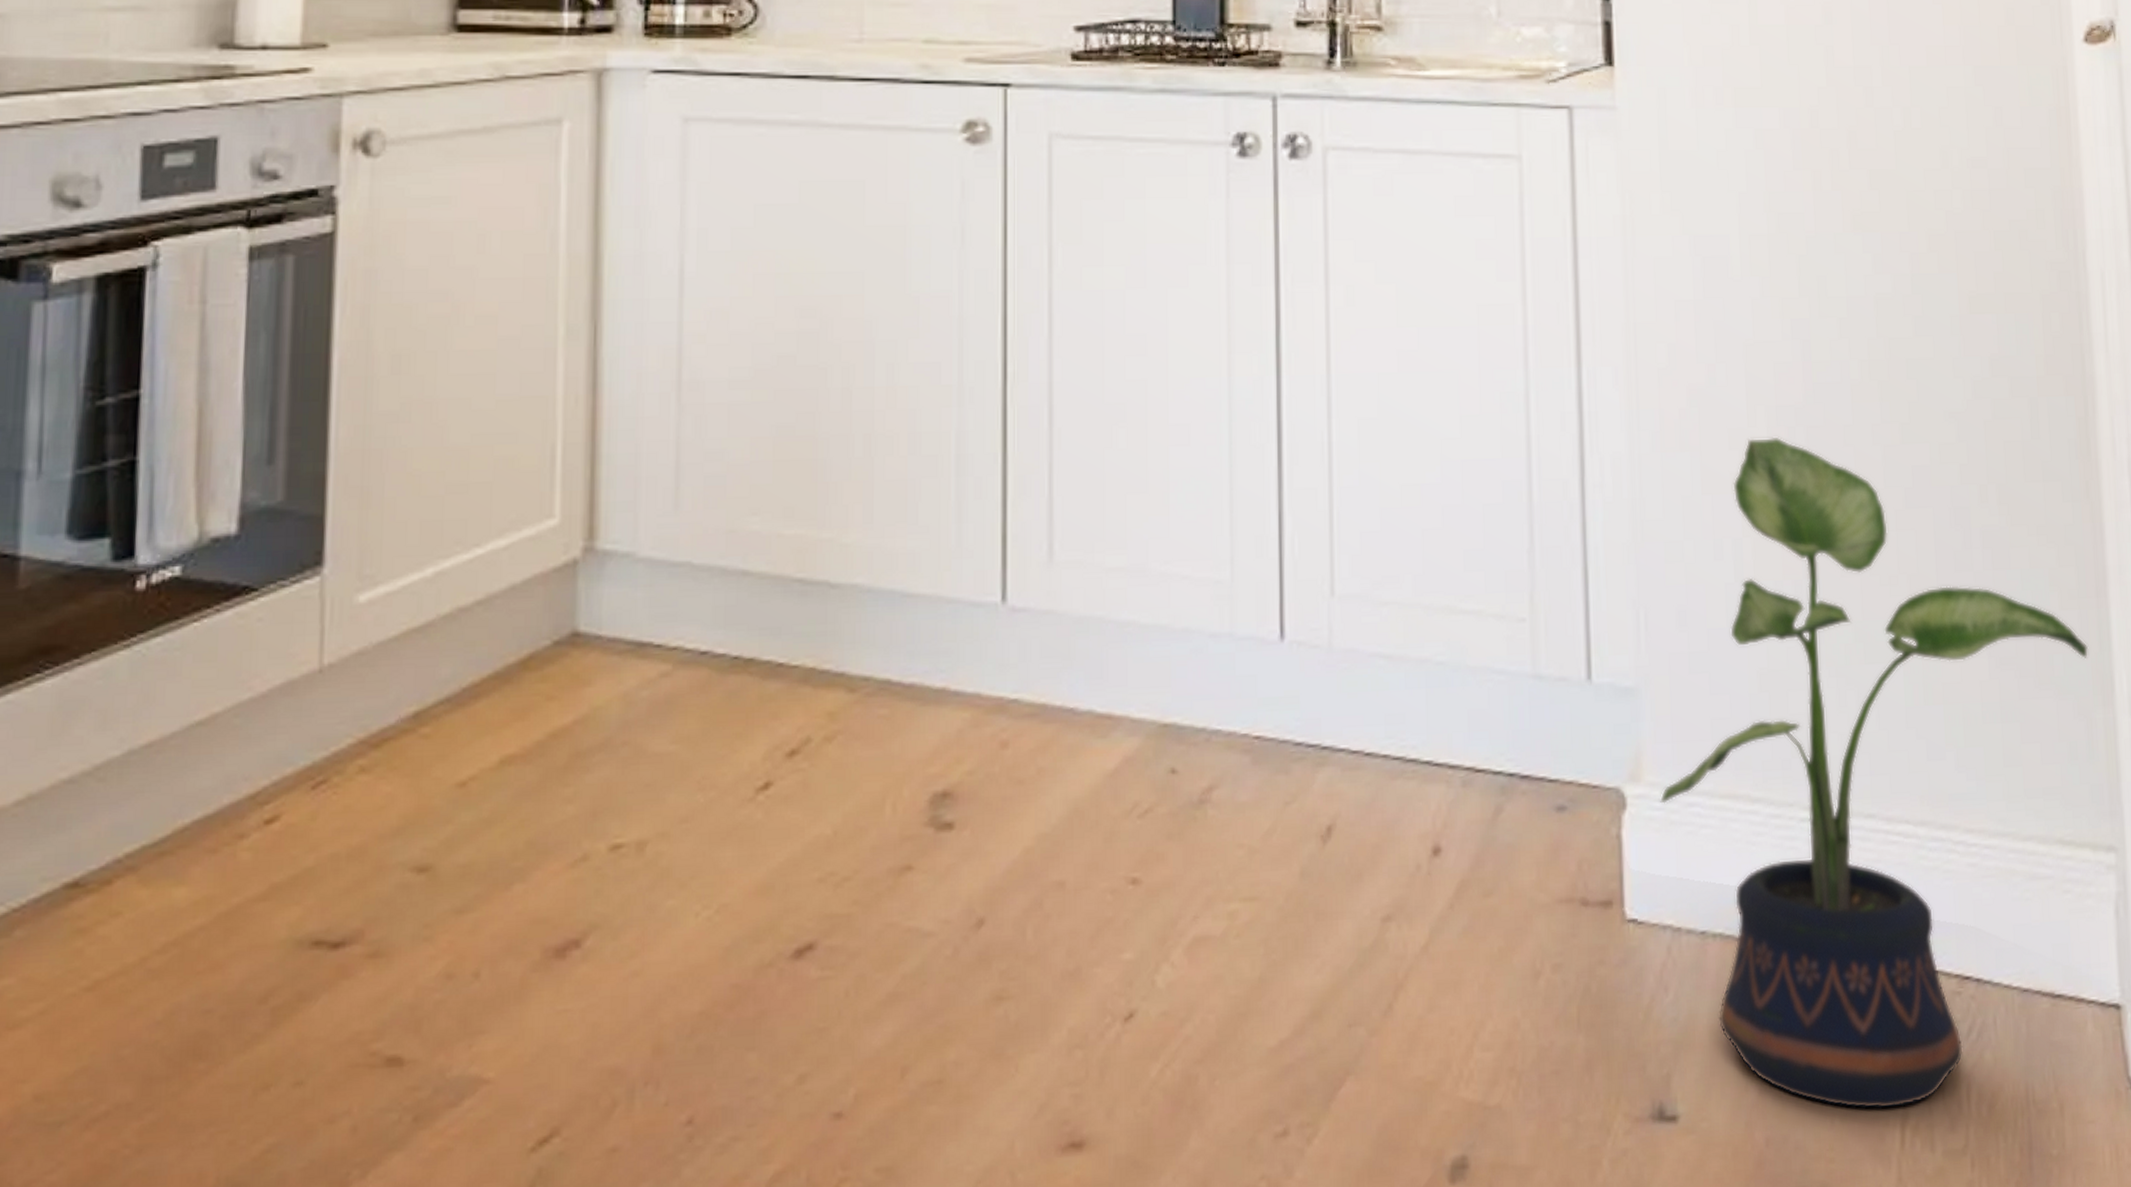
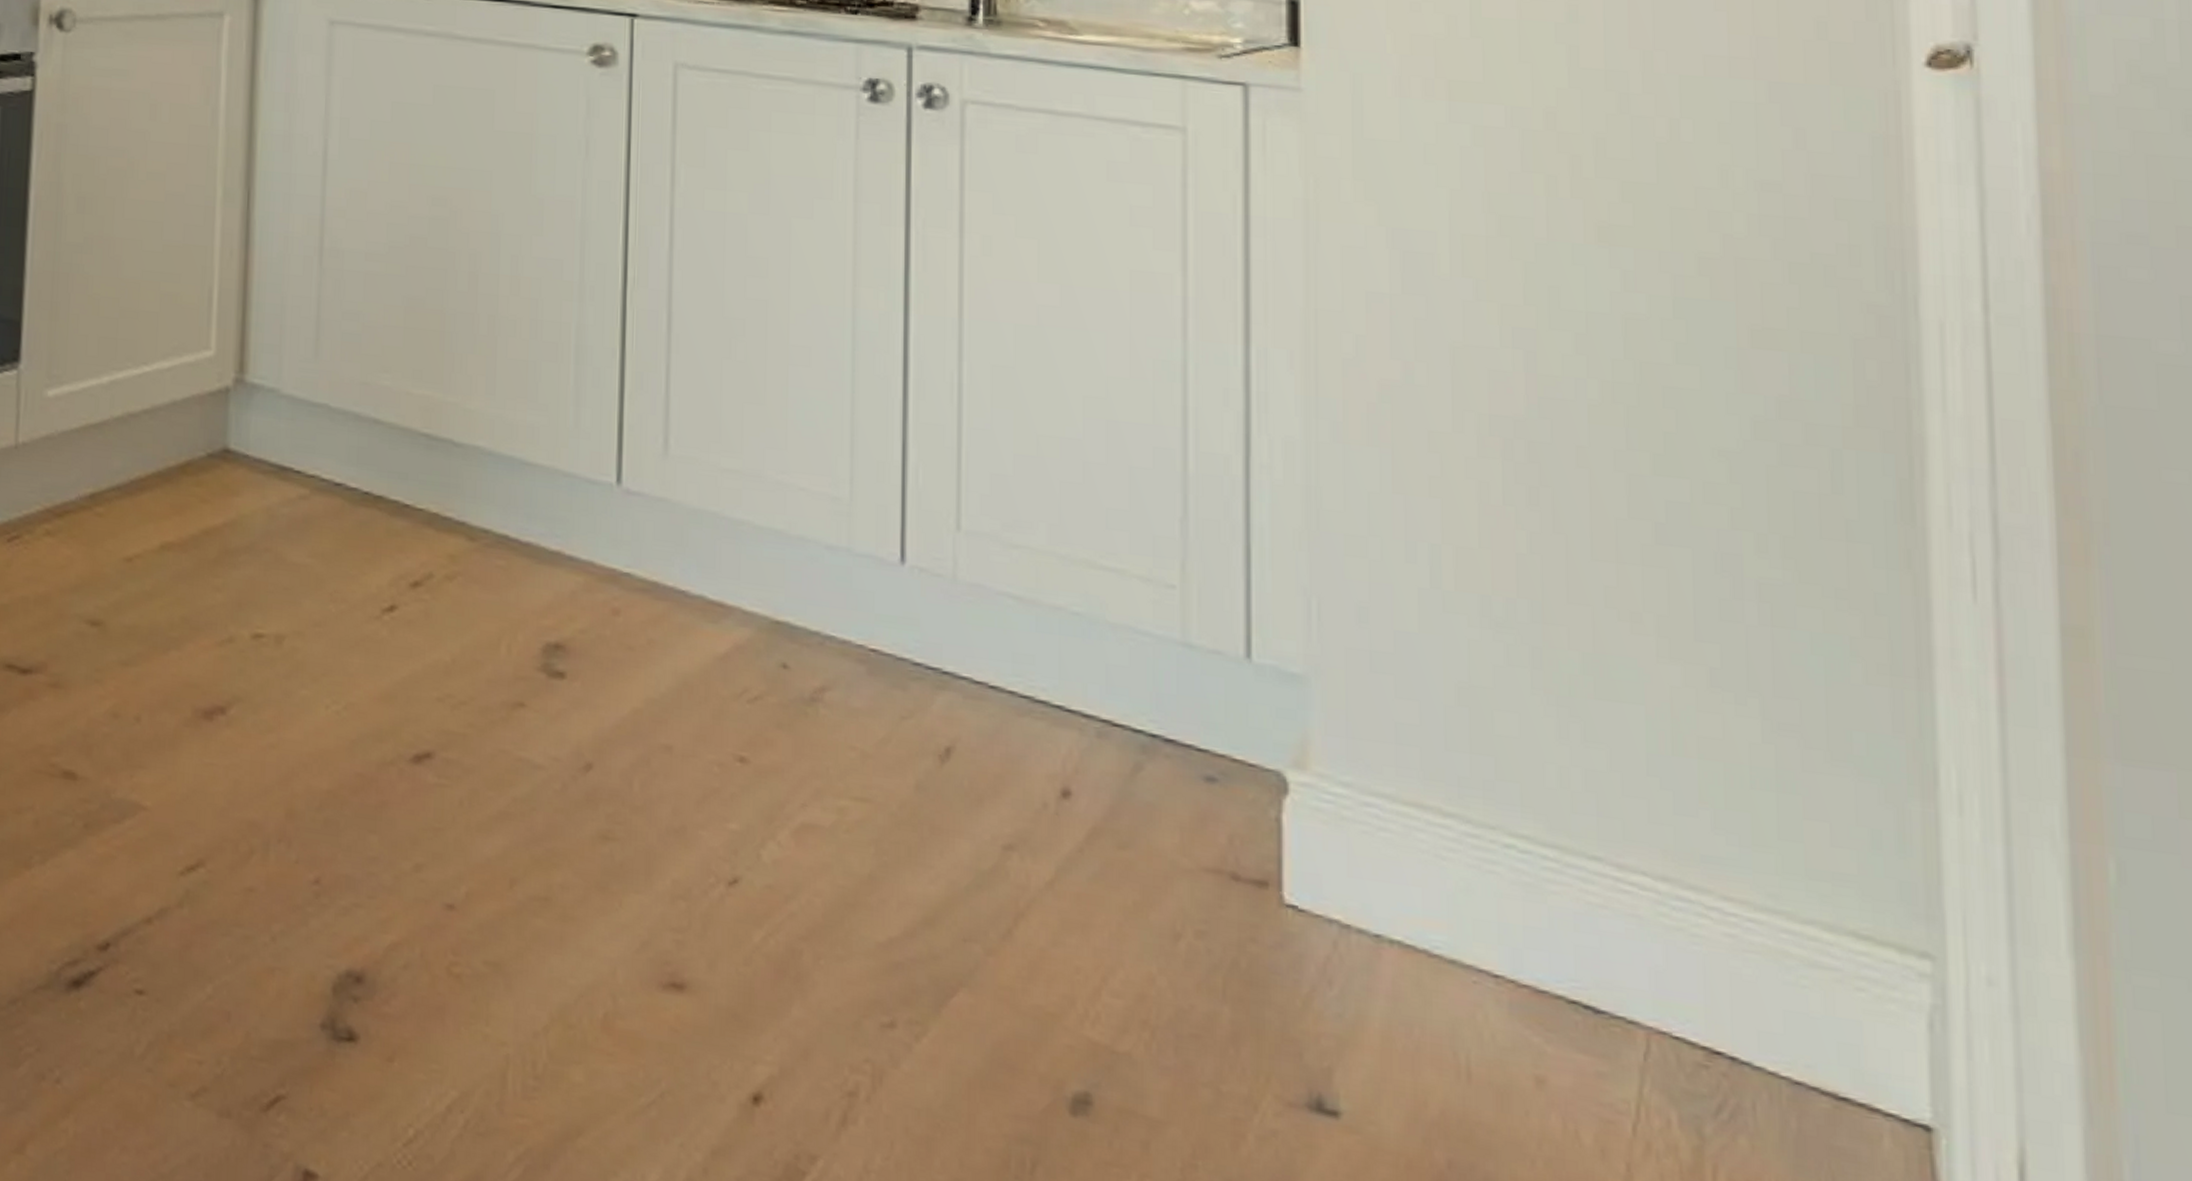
potted plant: present [1660,436,2089,1110] -> none [1329,443,1904,1170]

